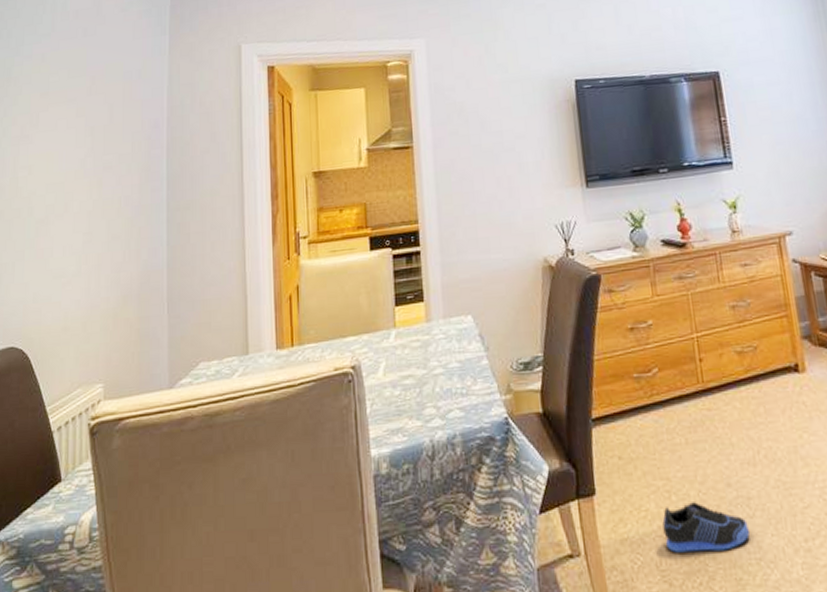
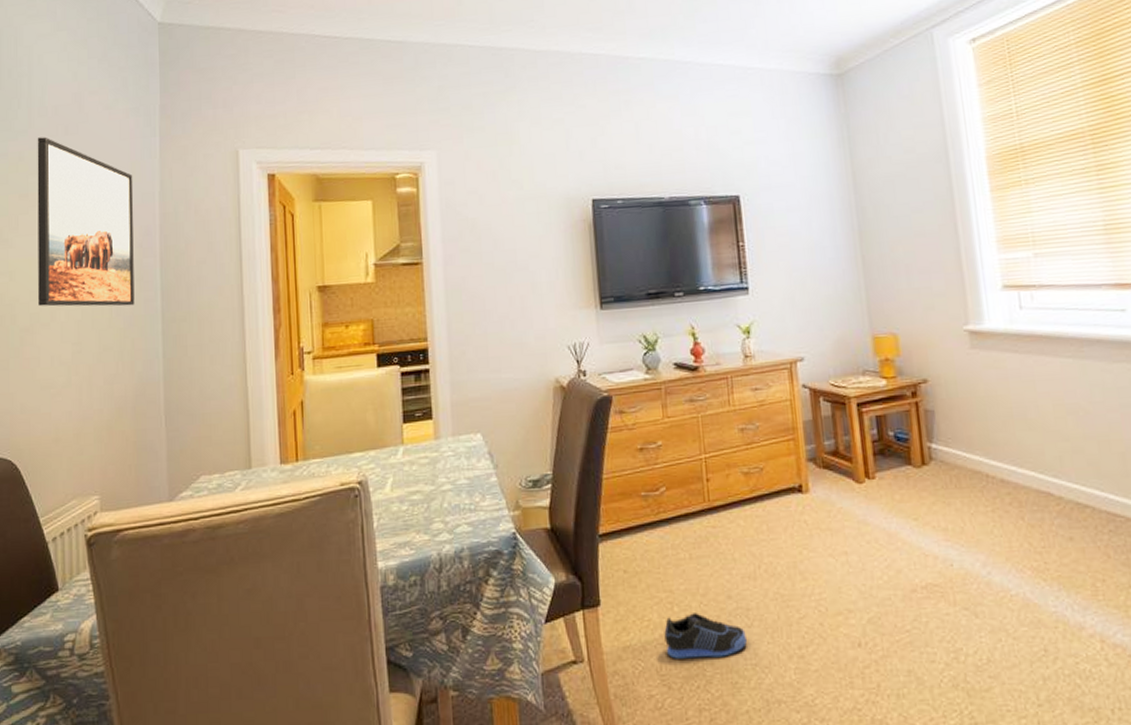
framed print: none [54,39,144,199] -> present [37,137,135,307]

